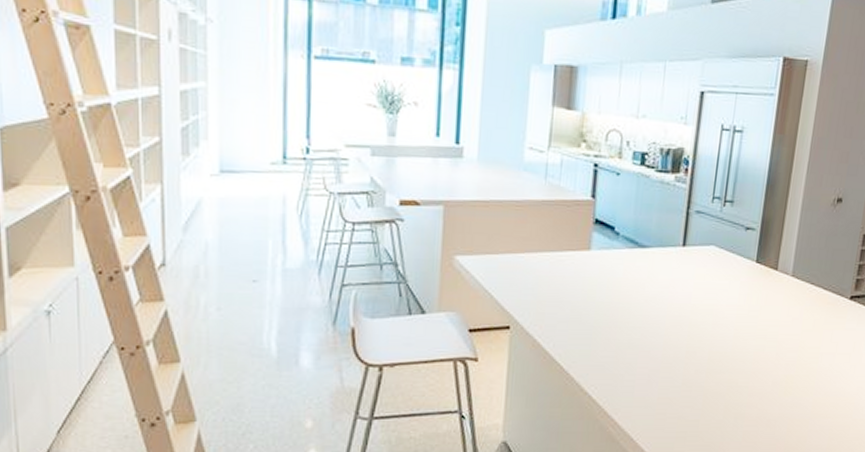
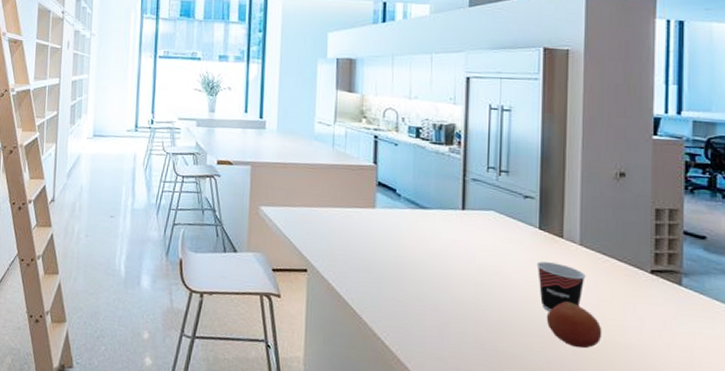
cup: none [749,296,794,346] -> present [536,261,586,311]
fruit: none [752,335,801,379] -> present [546,301,602,349]

